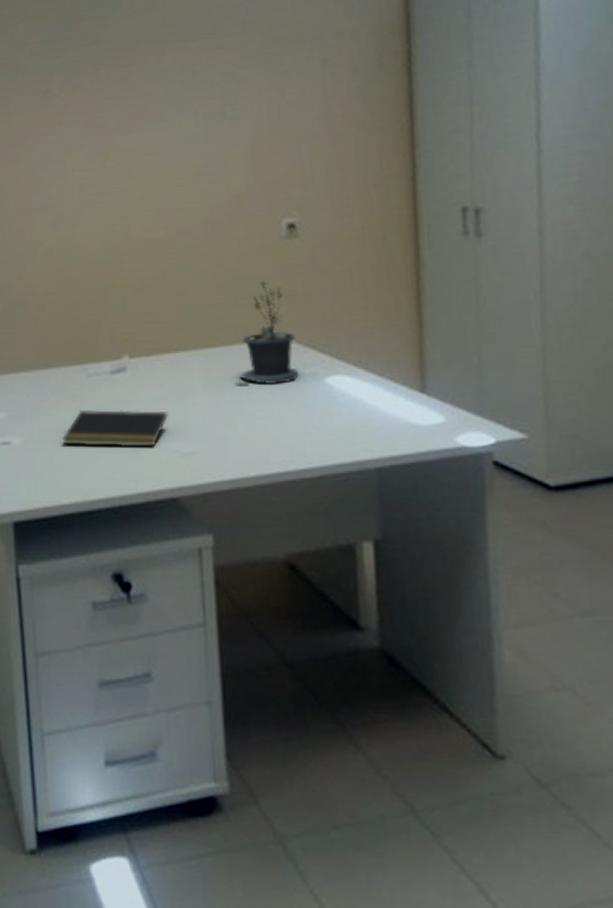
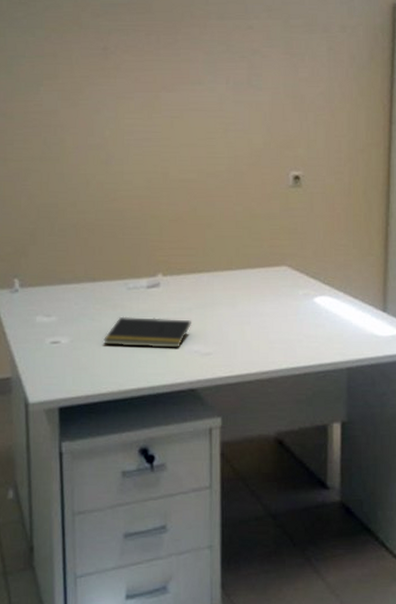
potted plant: present [234,279,299,386] -> none [245,218,295,302]

